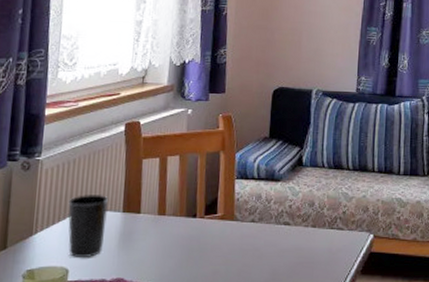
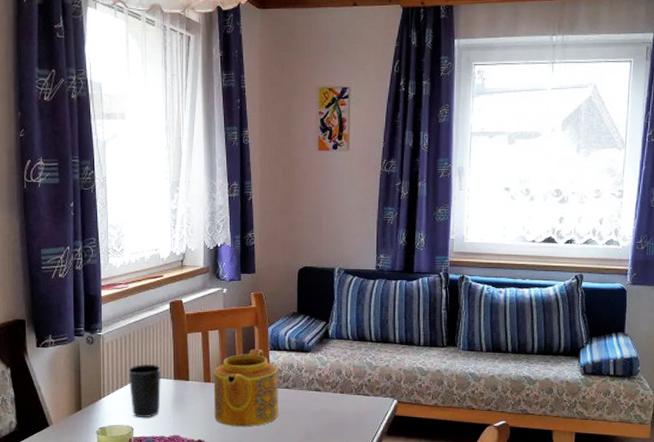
teapot: none [167,178,244,267] -> present [213,349,279,427]

